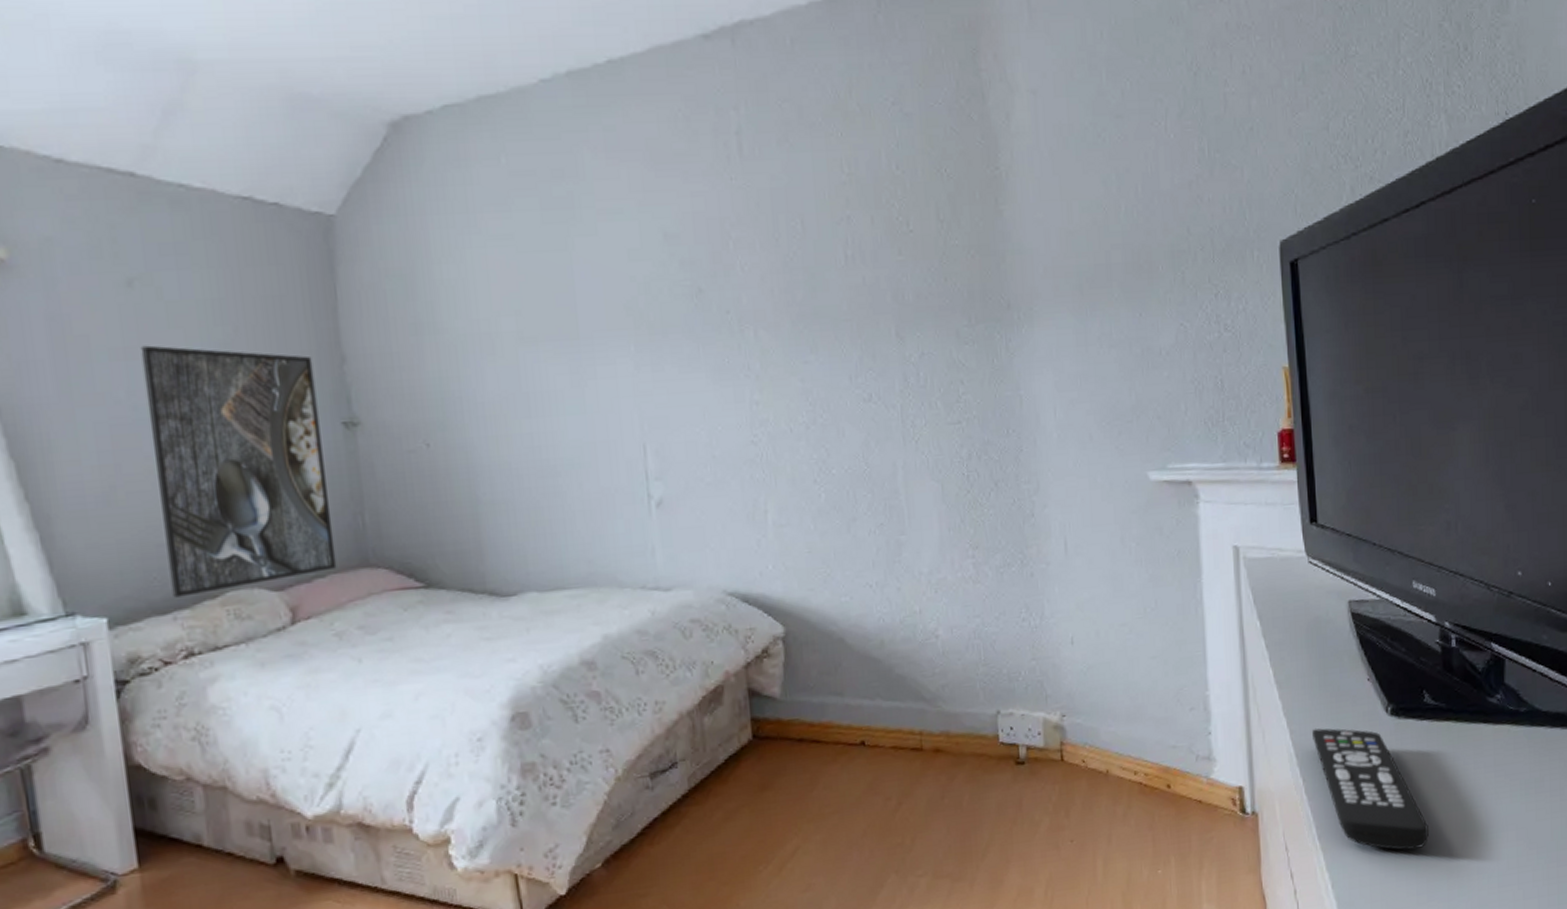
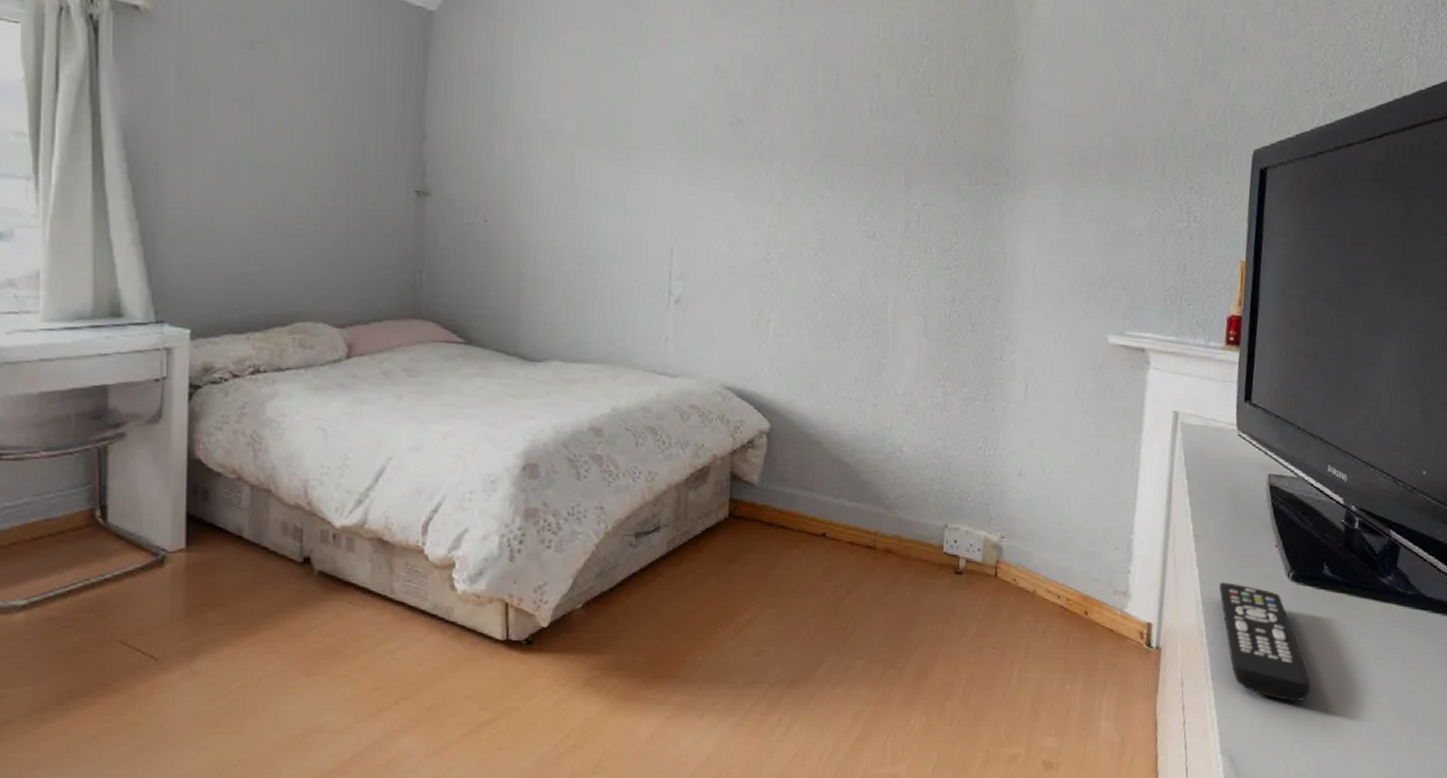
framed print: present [140,345,337,598] -> none [249,100,398,321]

